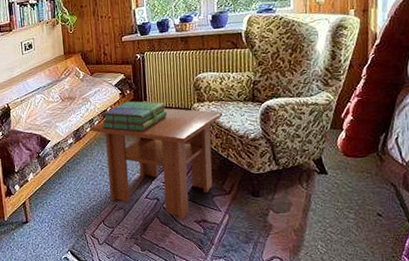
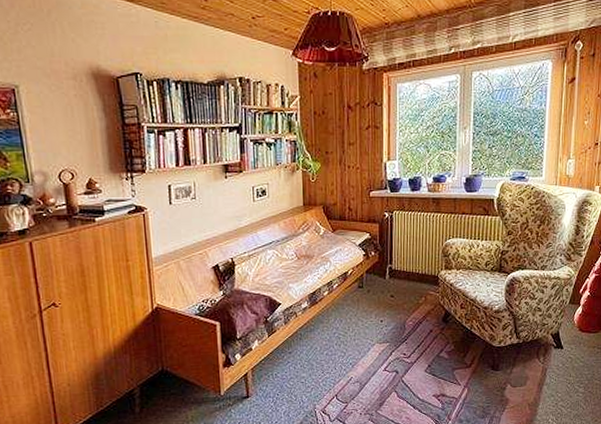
coffee table: present [92,108,222,220] -> none [330,274,469,394]
stack of books: present [101,101,168,132] -> none [341,264,413,298]

